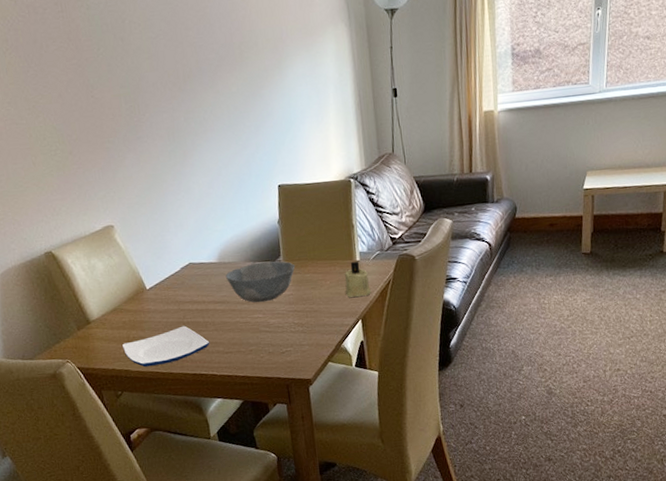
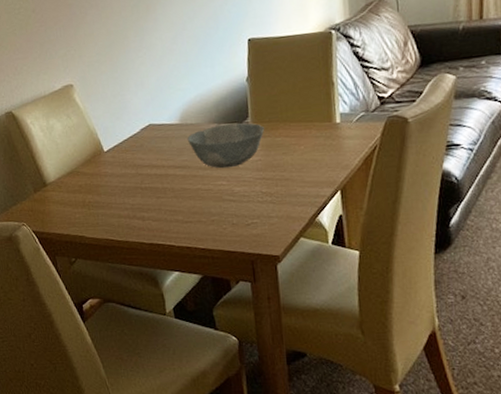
plate: present [122,325,210,367] -> none [78,191,169,234]
candle: present [344,261,372,297] -> none [321,123,354,165]

